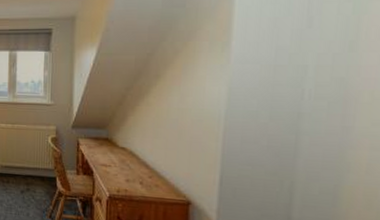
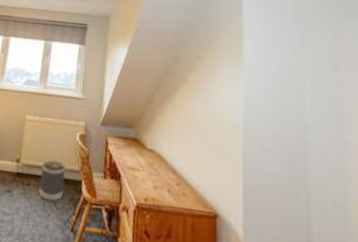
wastebasket: none [17,161,41,195] -> present [38,160,67,201]

